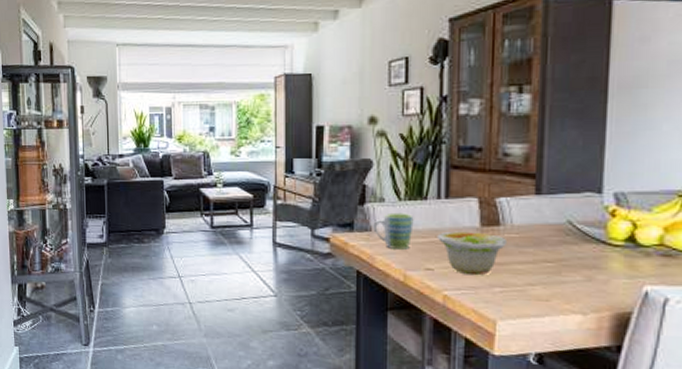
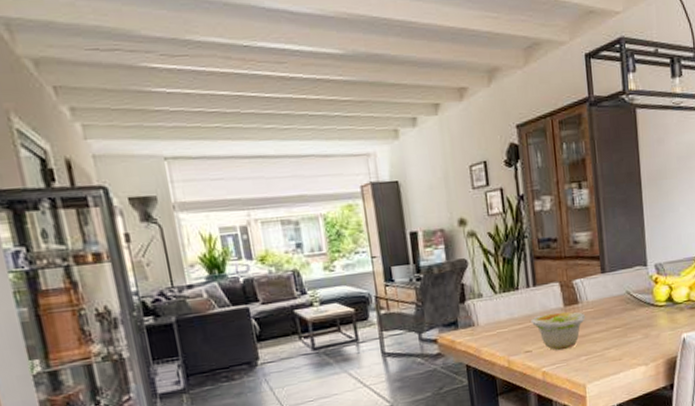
mug: present [373,212,414,250] -> none [475,304,511,339]

